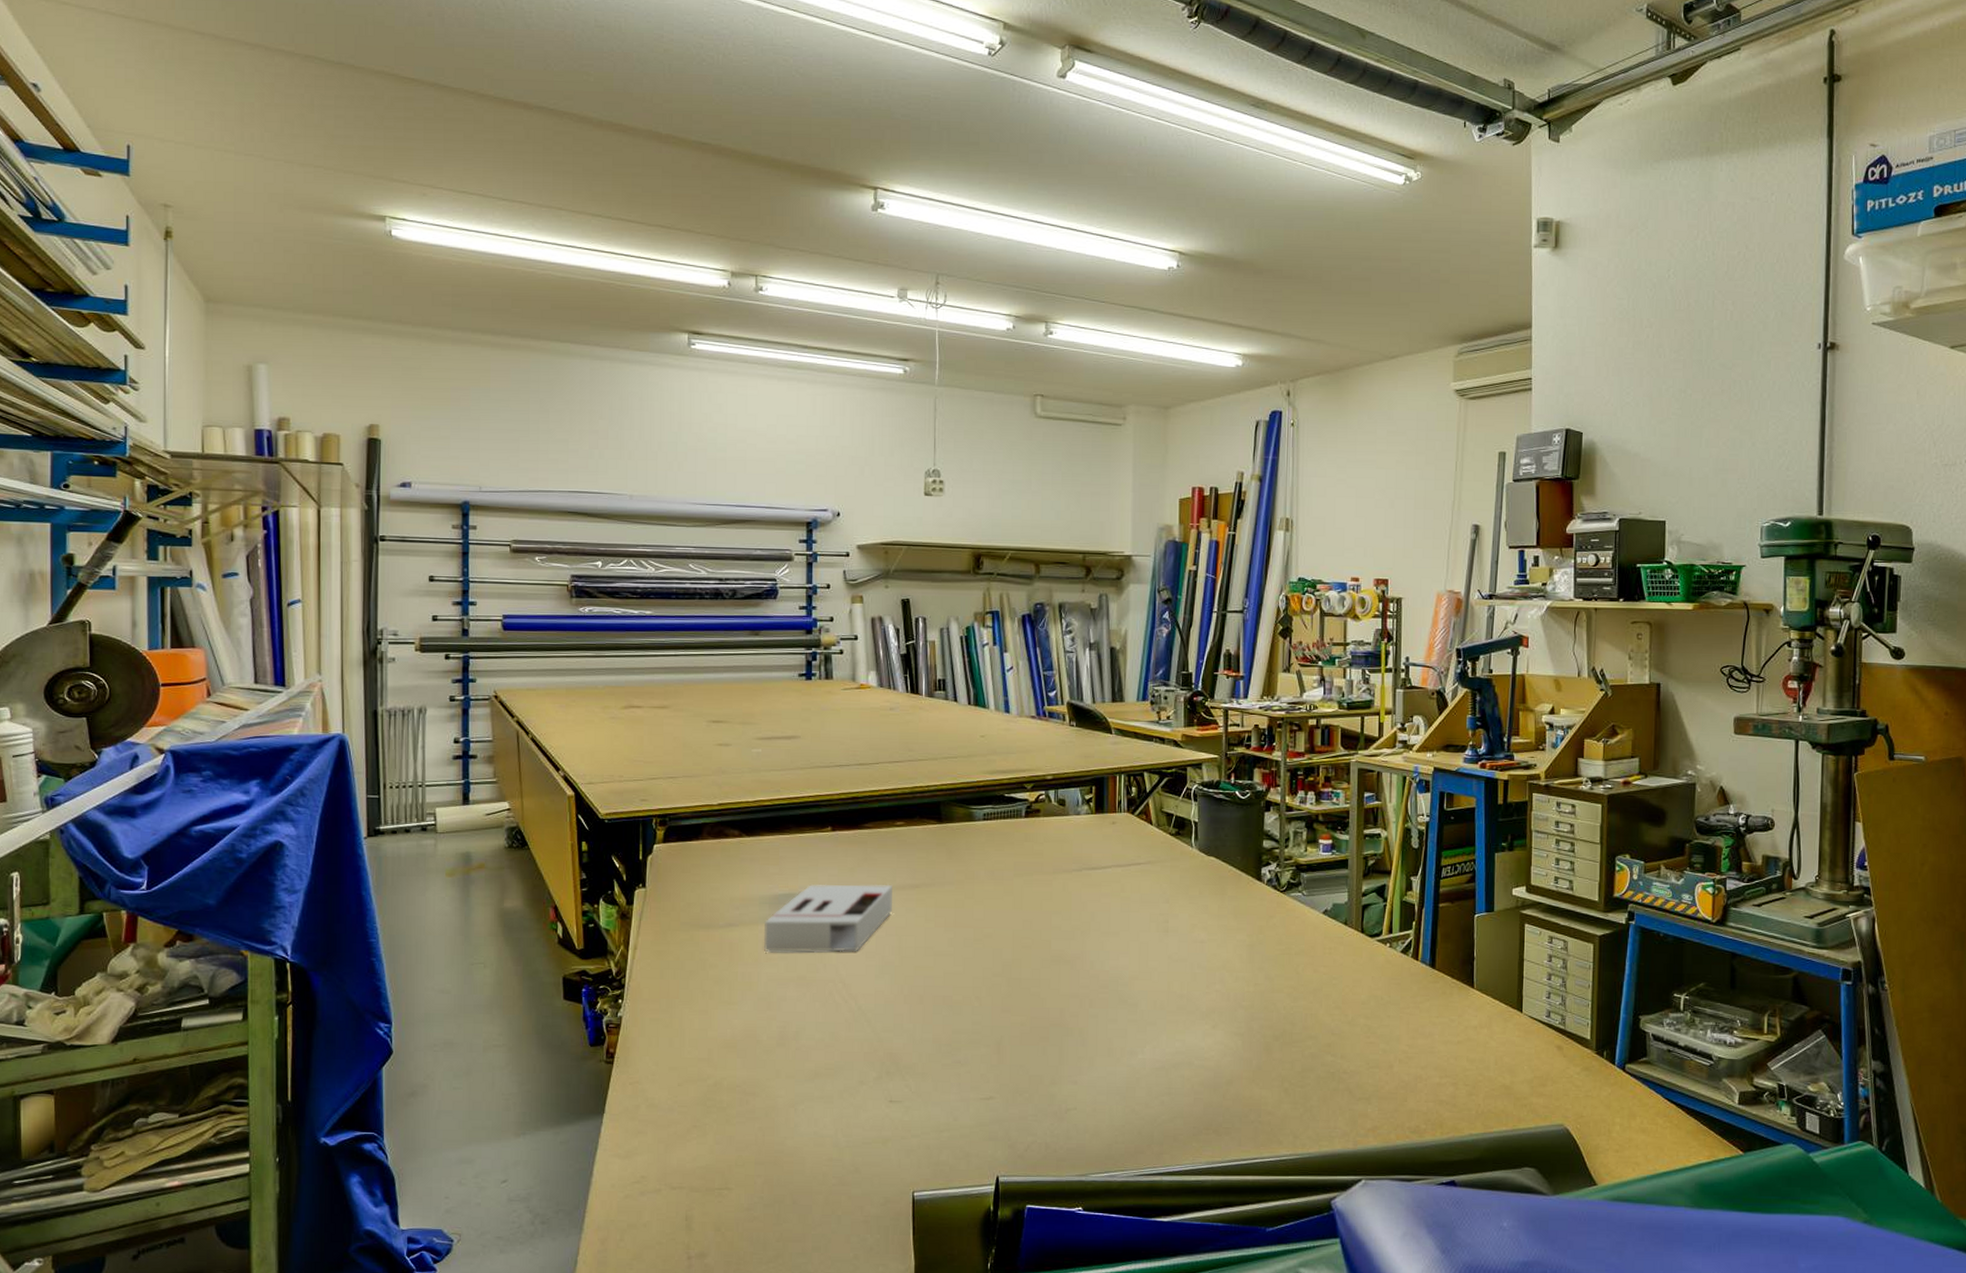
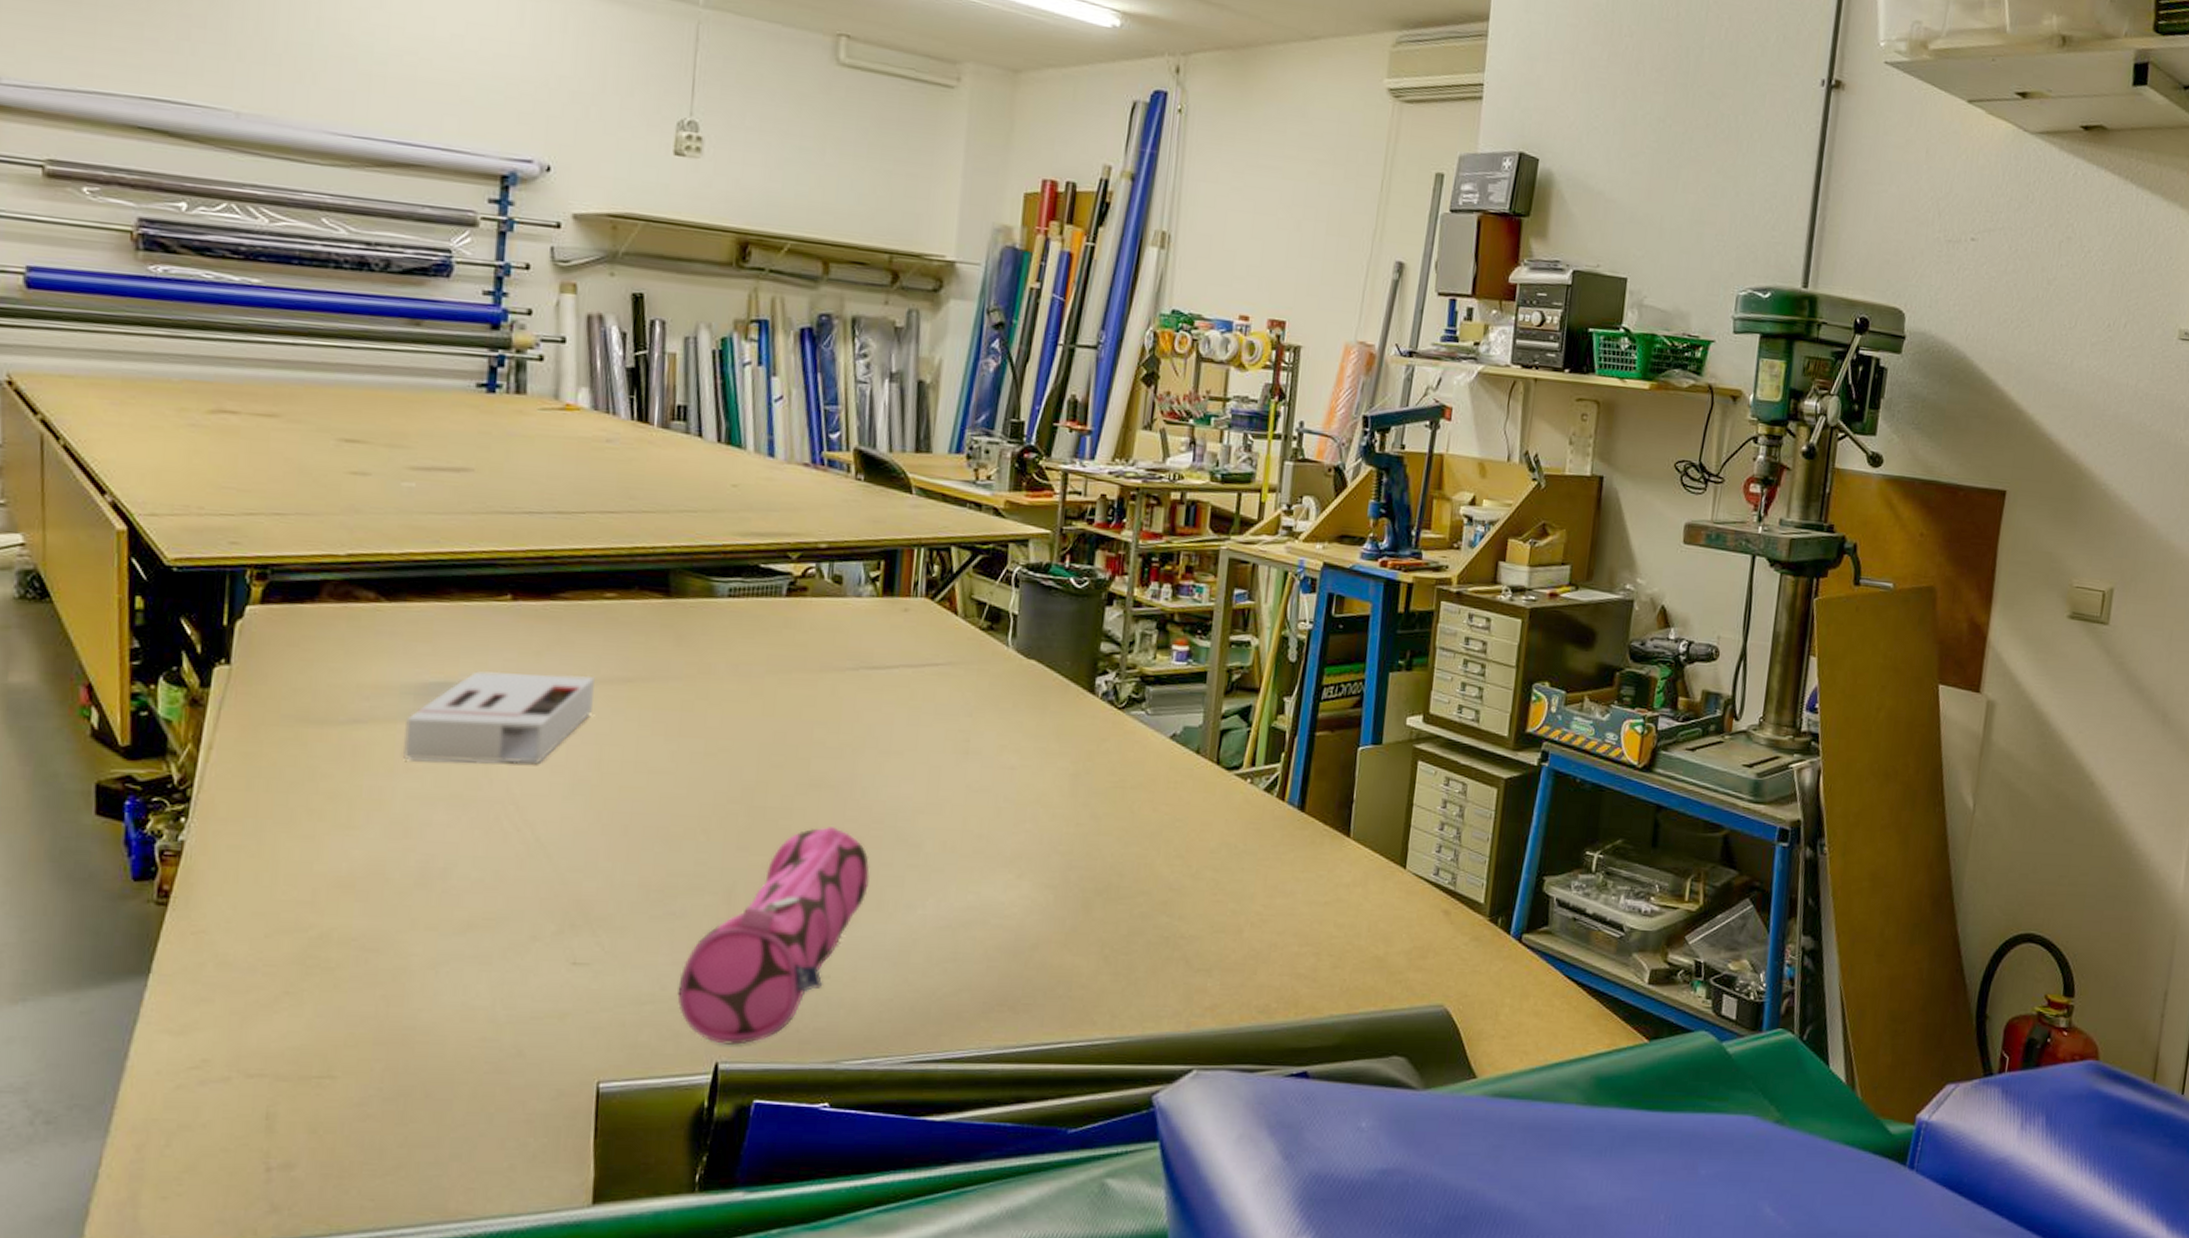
pencil case: none [966,992,1101,1162] -> present [677,827,870,1045]

